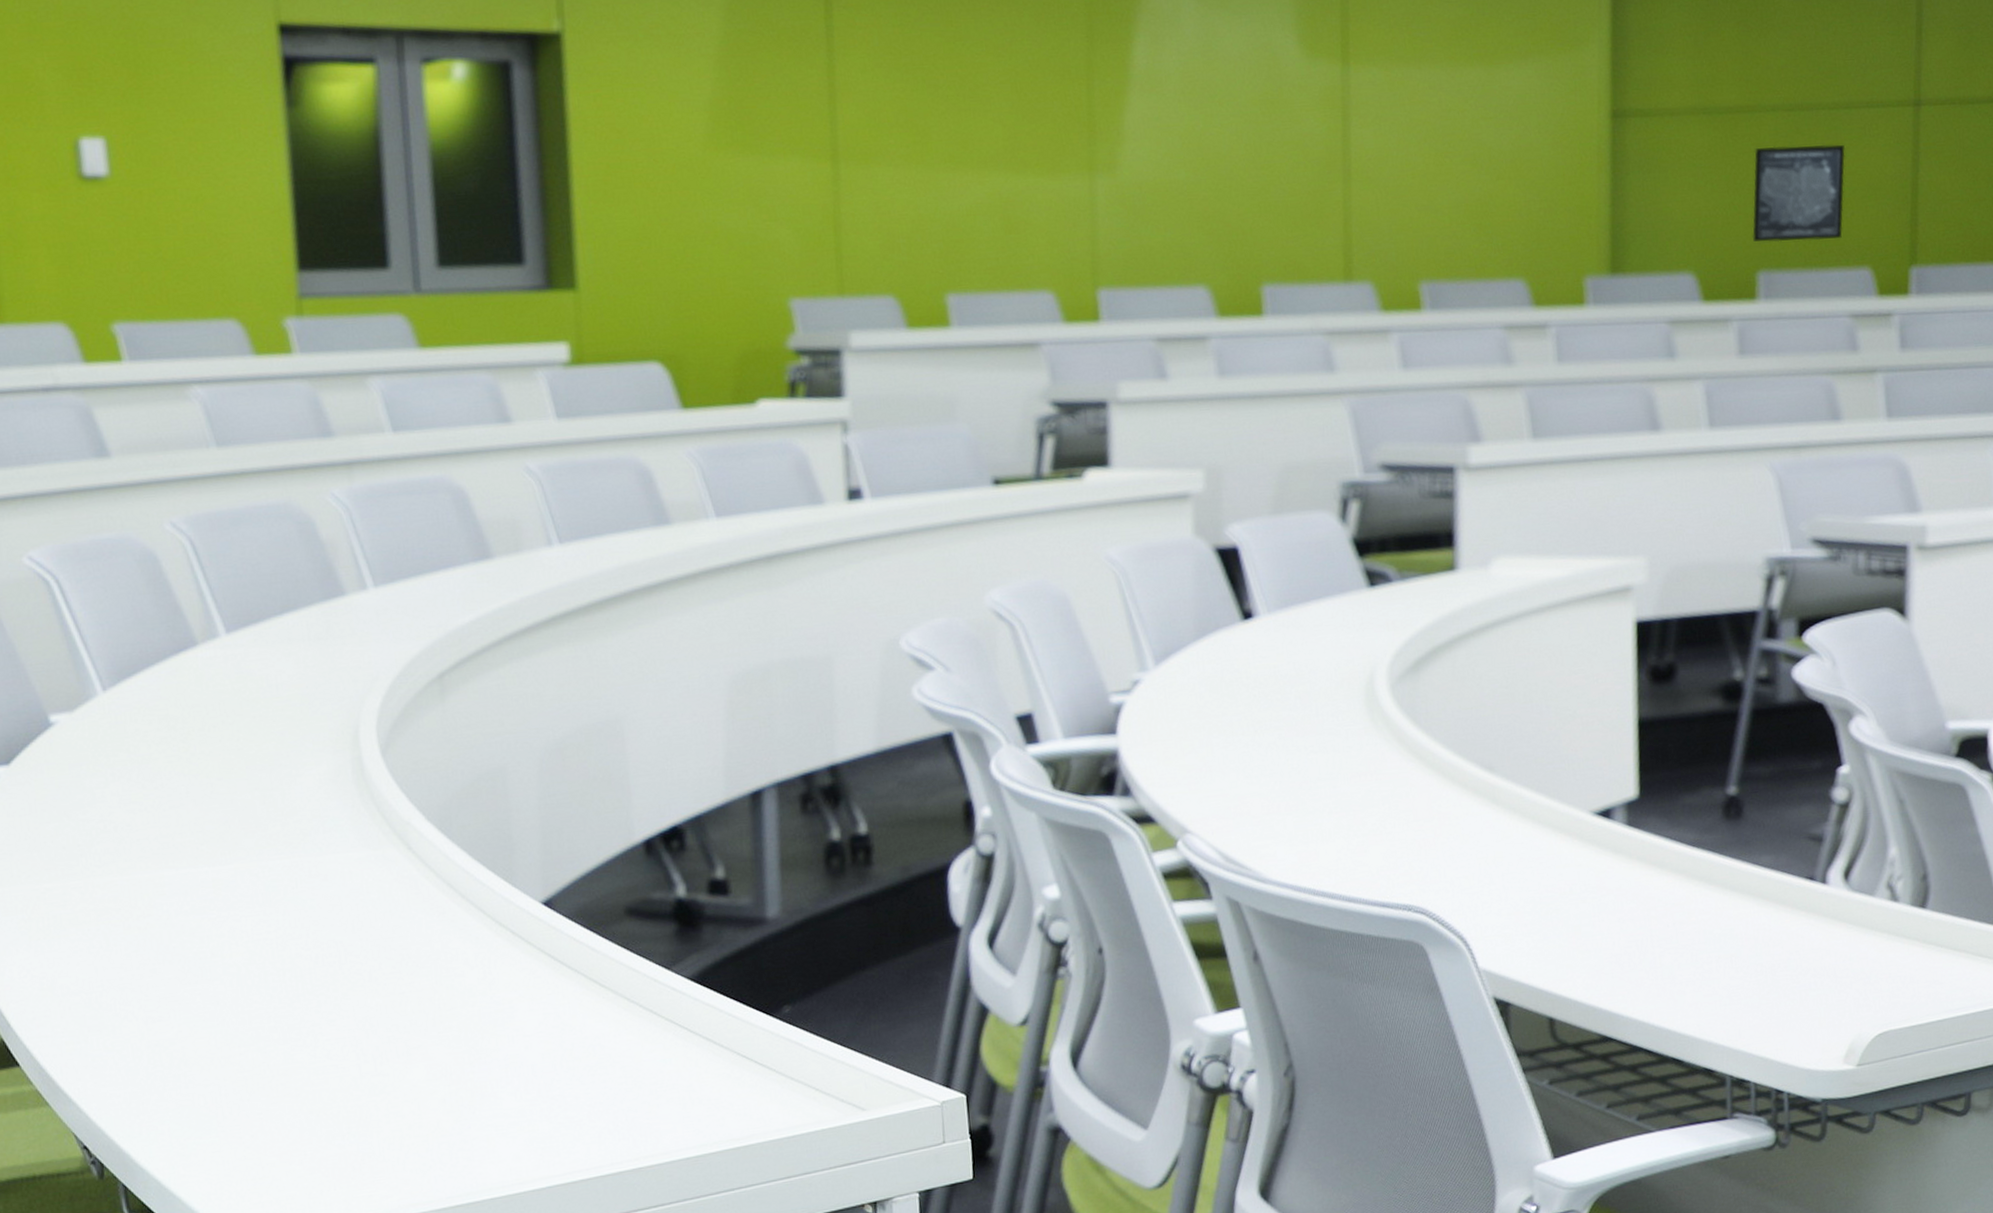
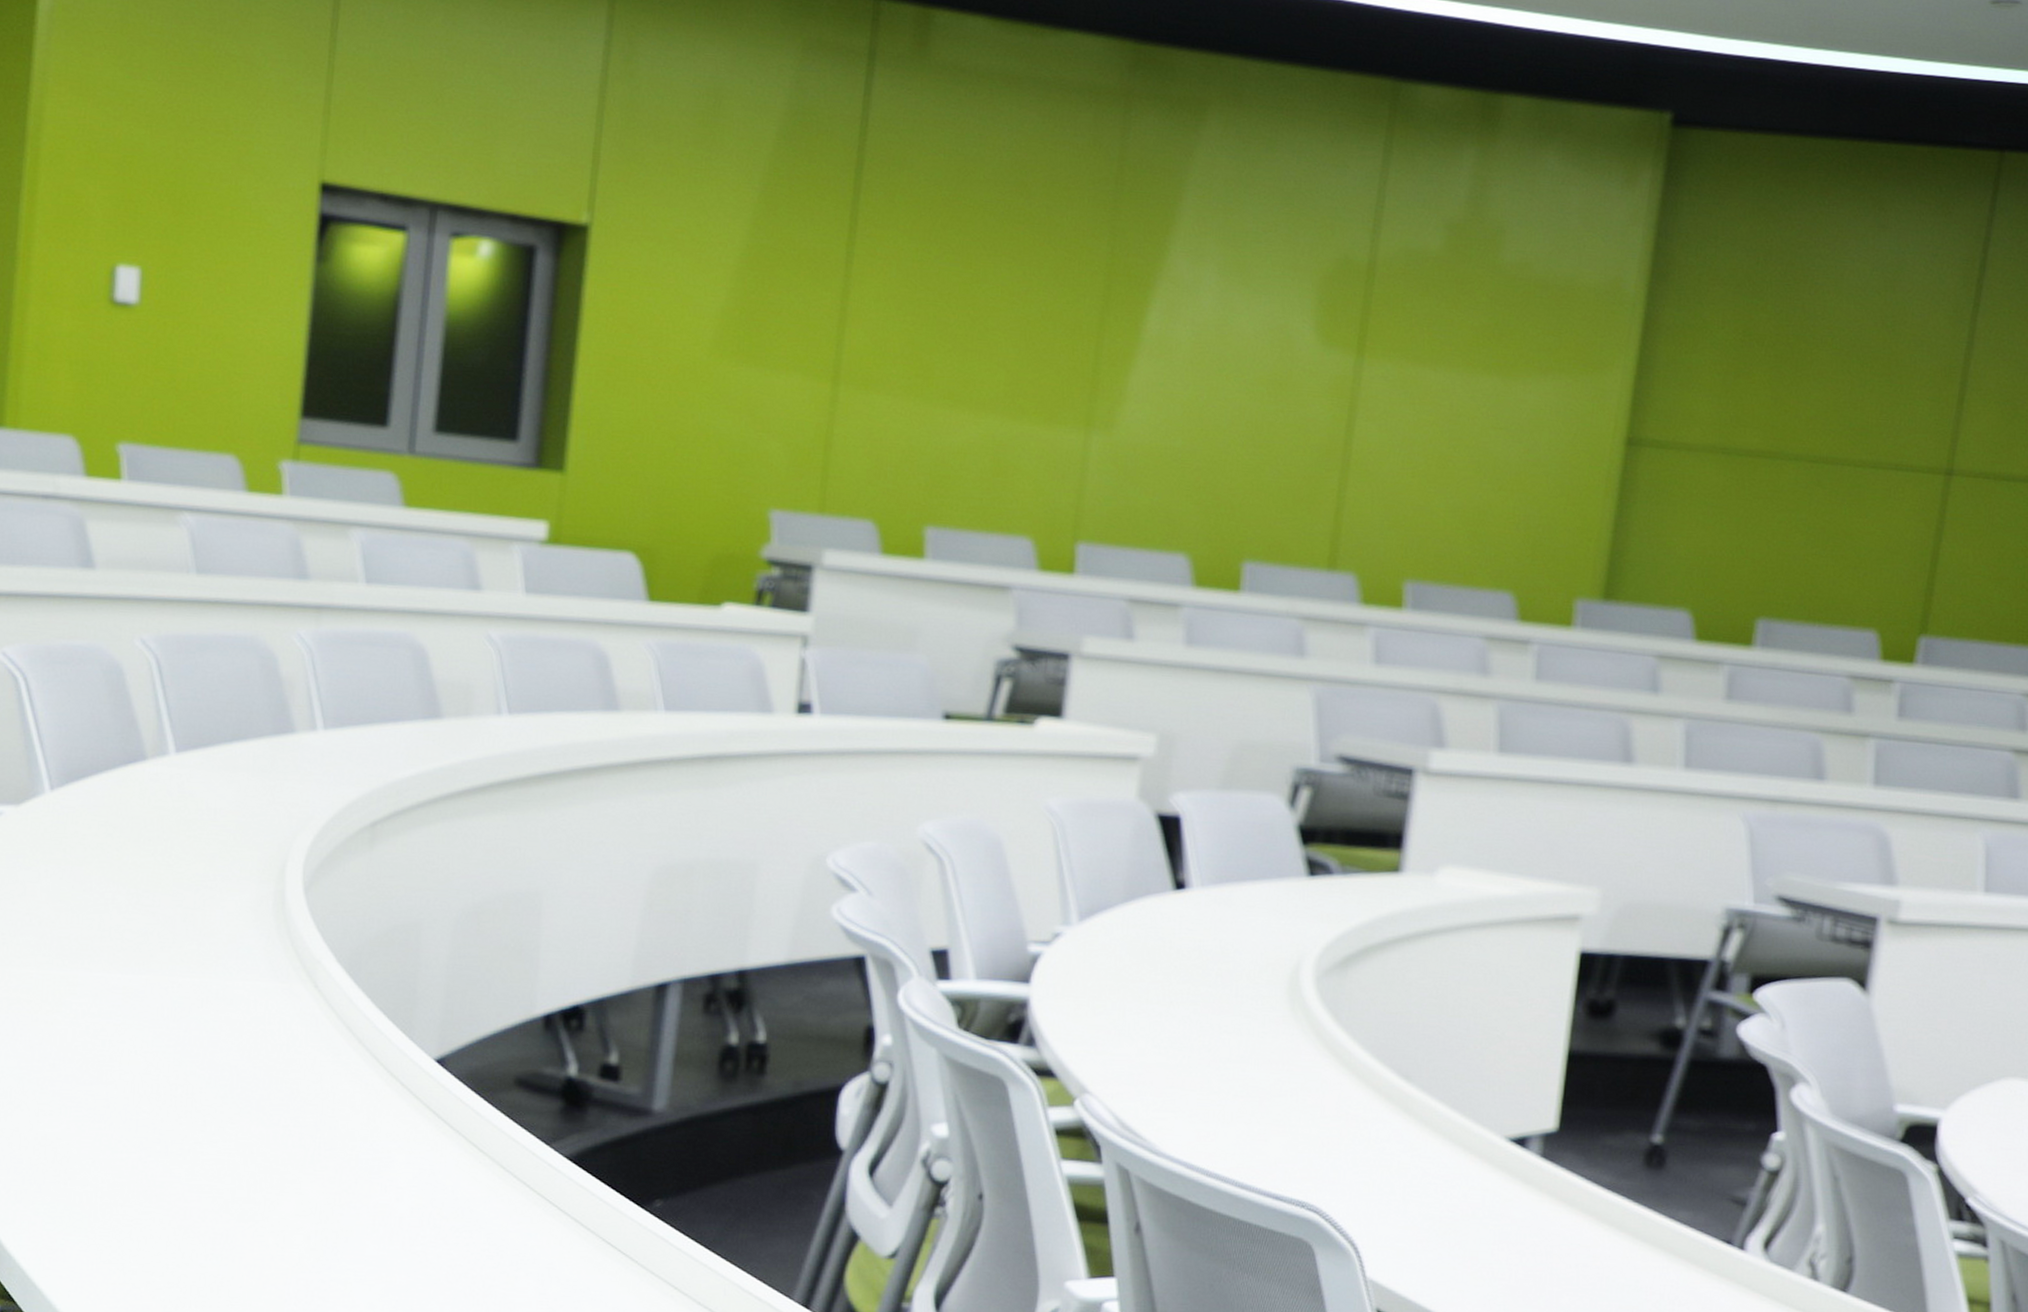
wall art: present [1752,144,1846,242] -> none [1756,495,1866,598]

